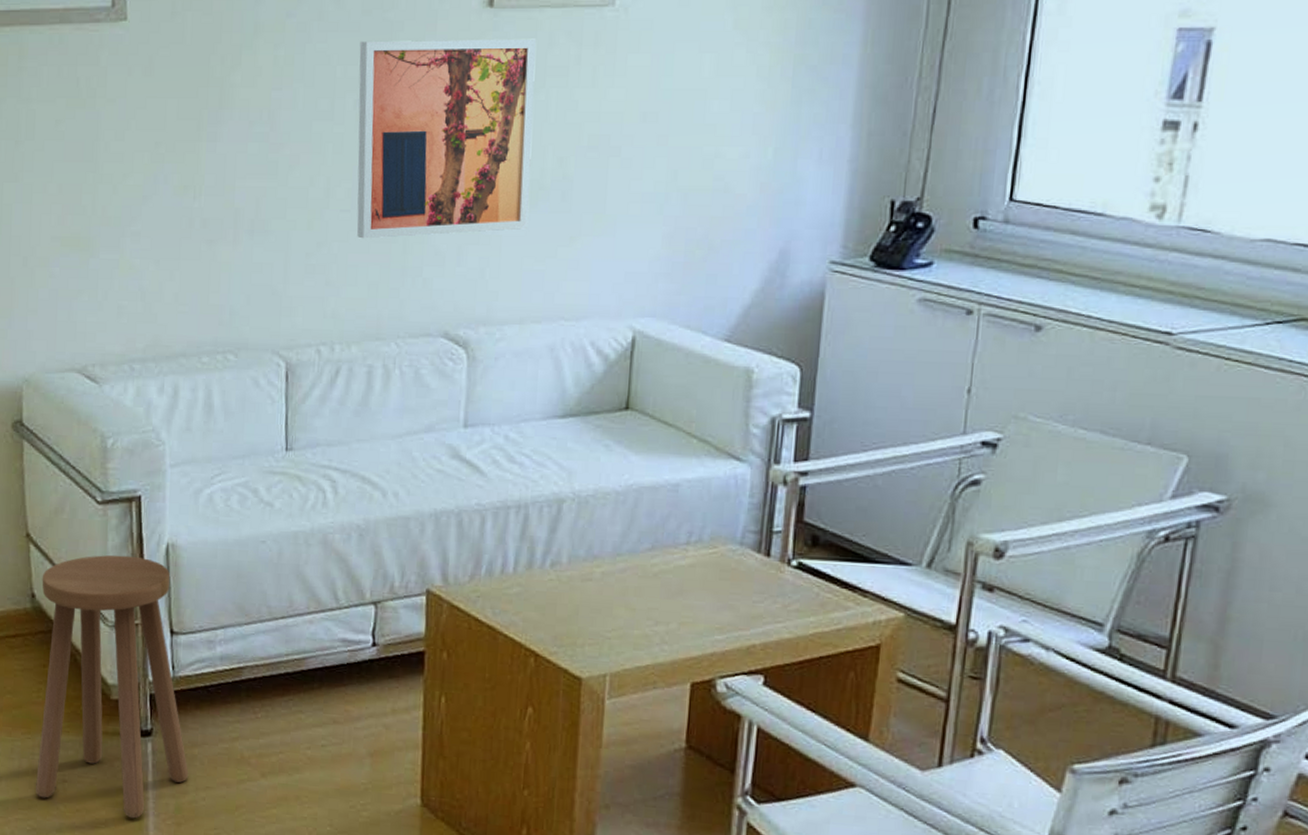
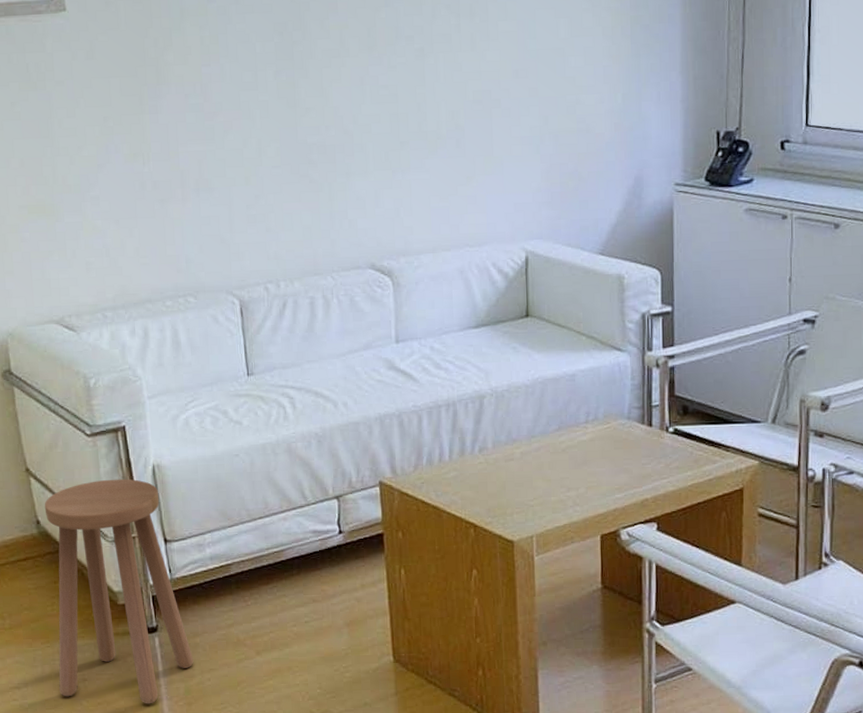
wall art: present [357,38,537,239] -> none [273,12,431,190]

